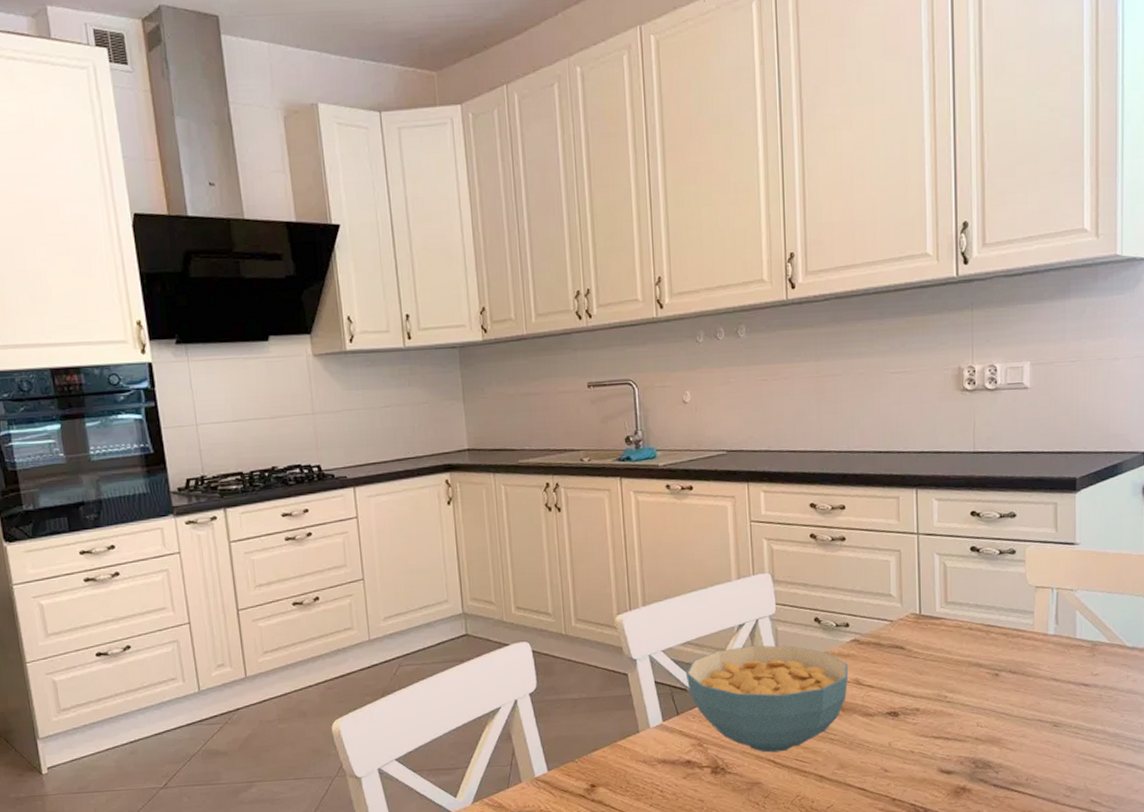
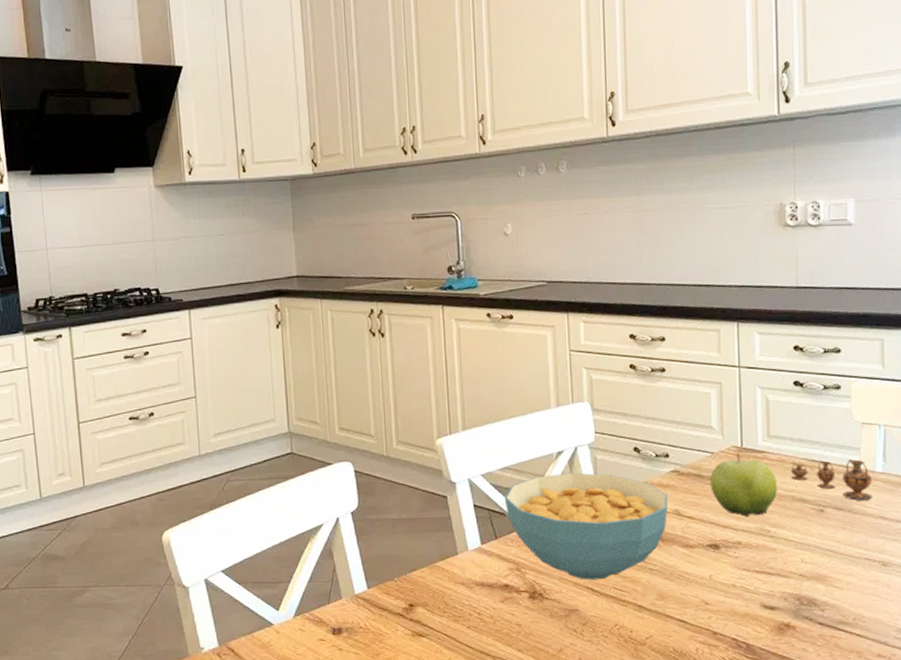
fruit: none [889,621,955,683] -> present [710,454,778,517]
vase: none [967,623,1045,663] -> present [790,459,872,500]

